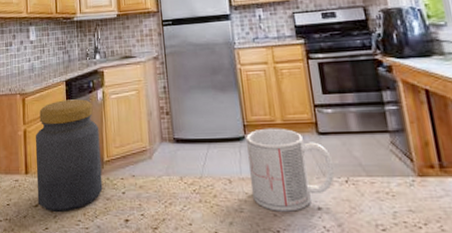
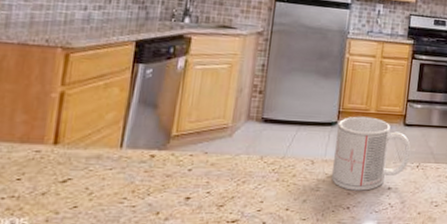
jar: present [35,99,103,213] -> none [67,62,172,190]

